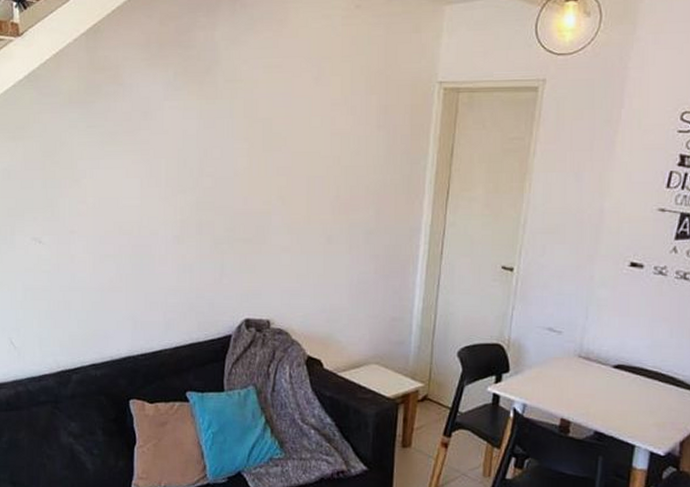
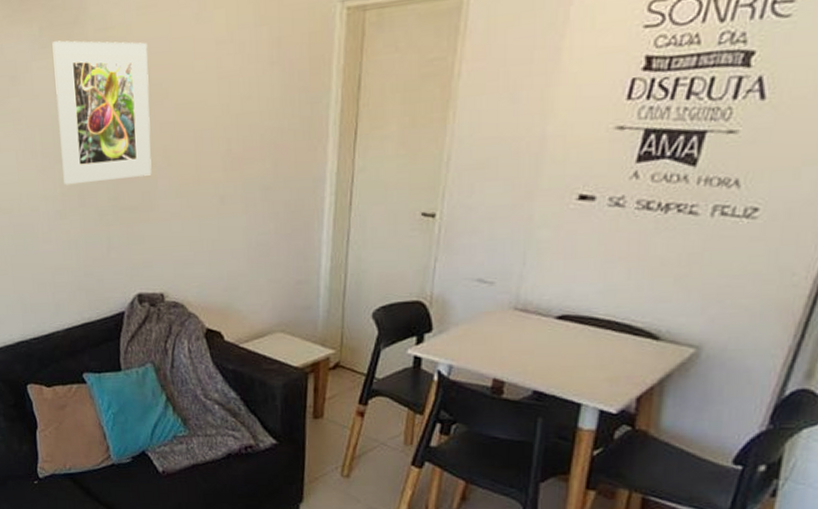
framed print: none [184,86,271,214] -> present [52,40,152,185]

